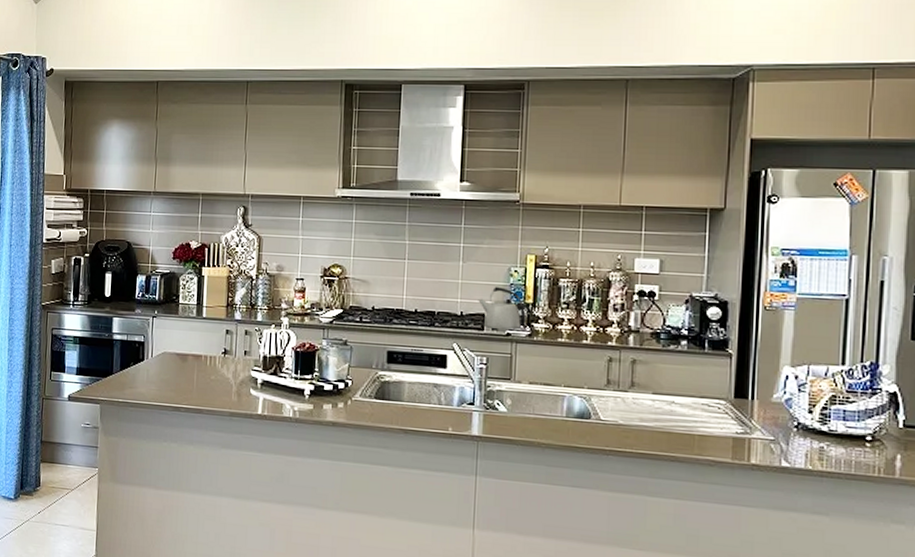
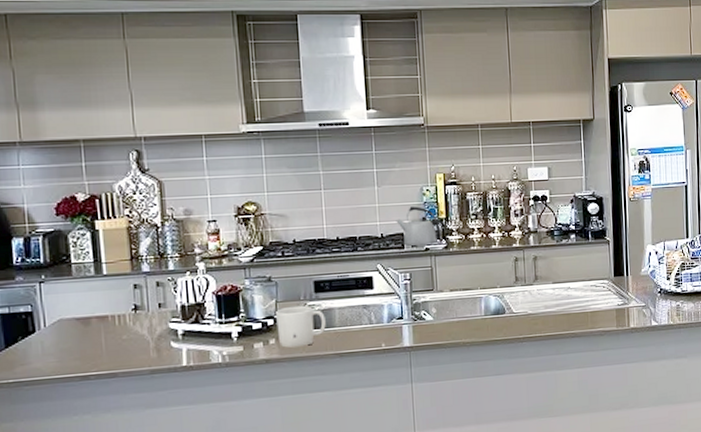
mug: none [346,372,395,417] -> present [276,305,326,349]

